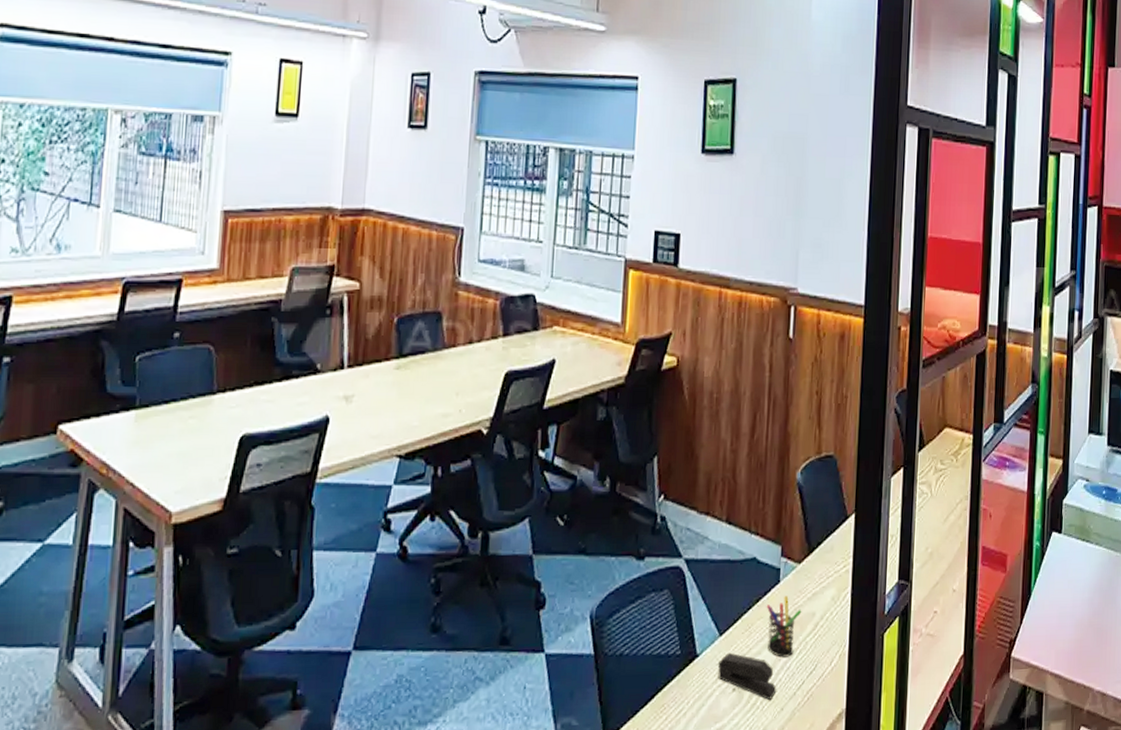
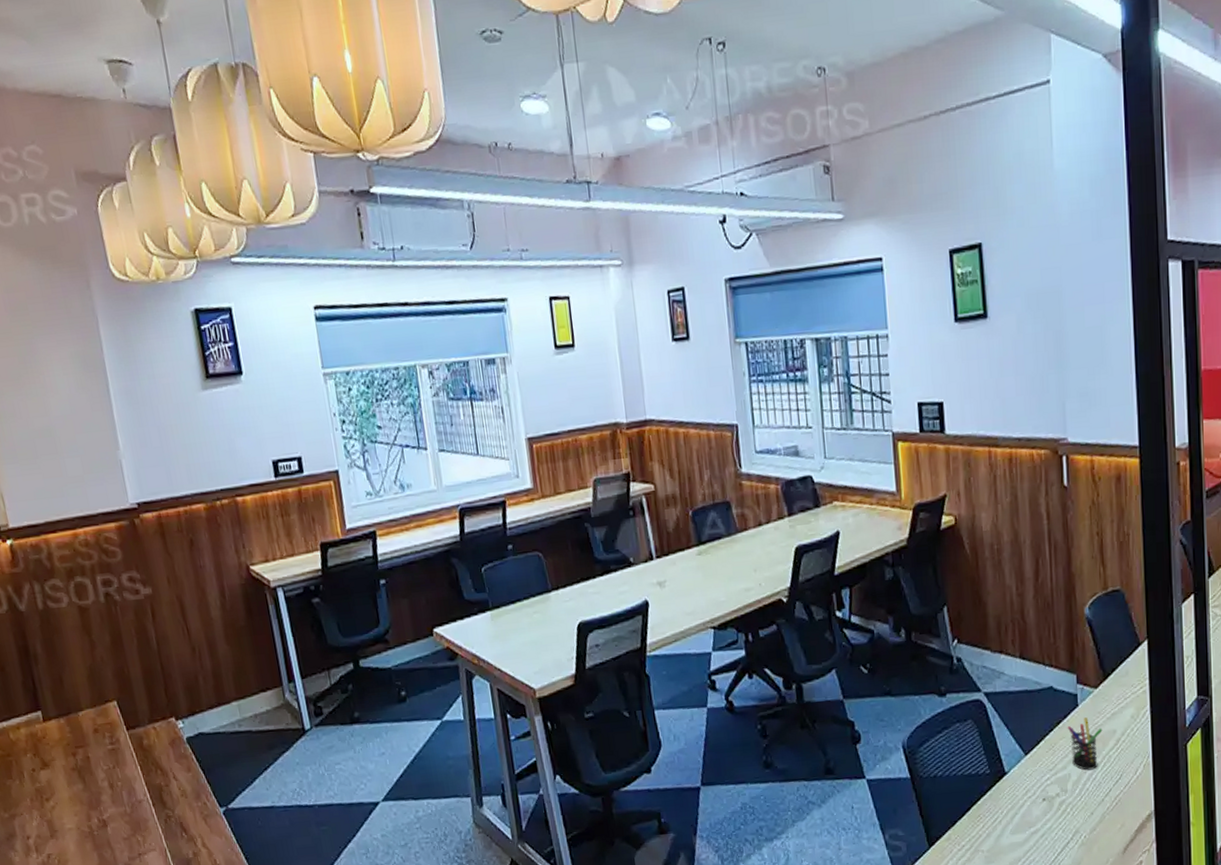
stapler: present [717,652,777,700] -> none [1026,768,1085,806]

